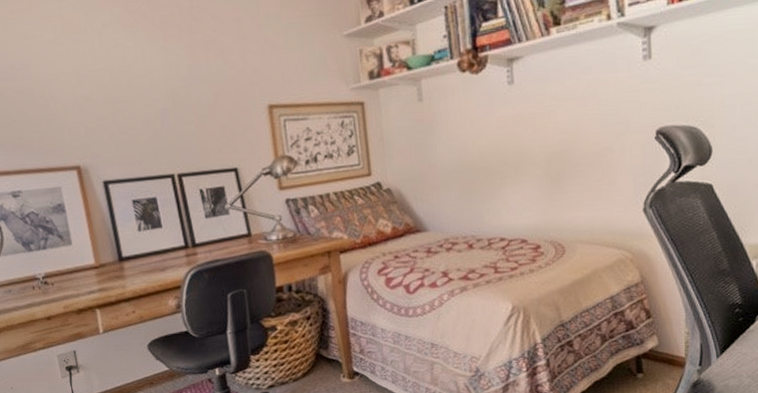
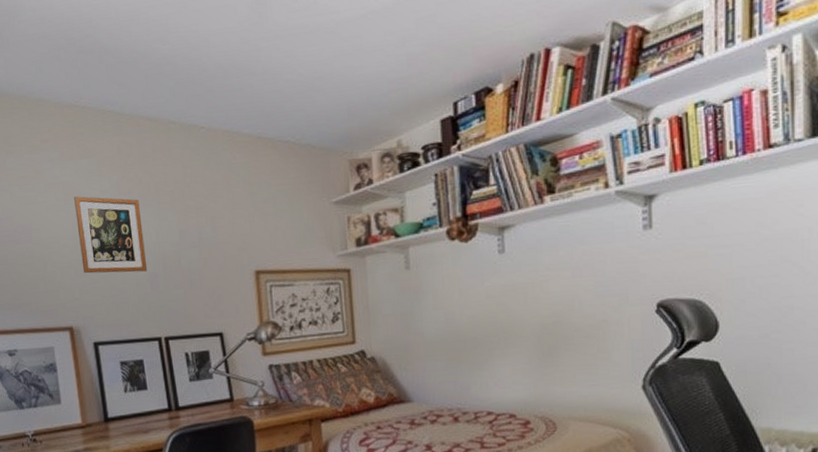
picture frame: none [74,30,157,111] -> present [74,196,148,274]

